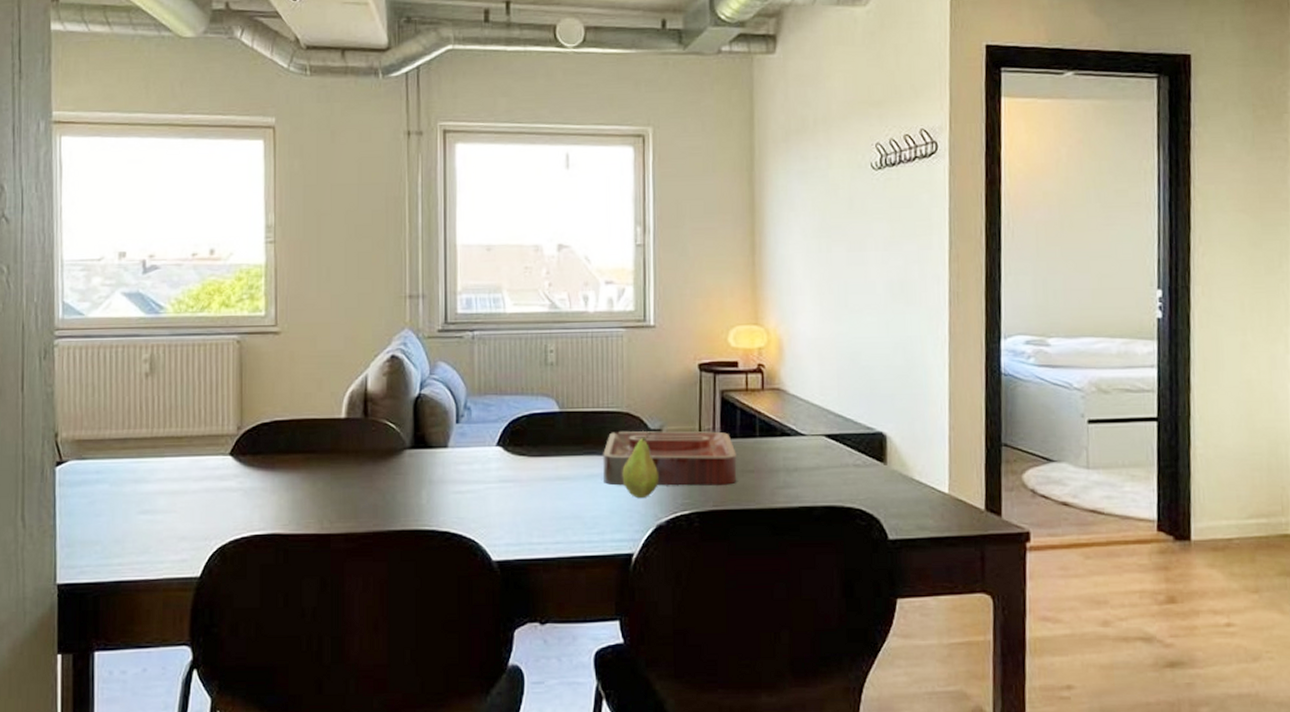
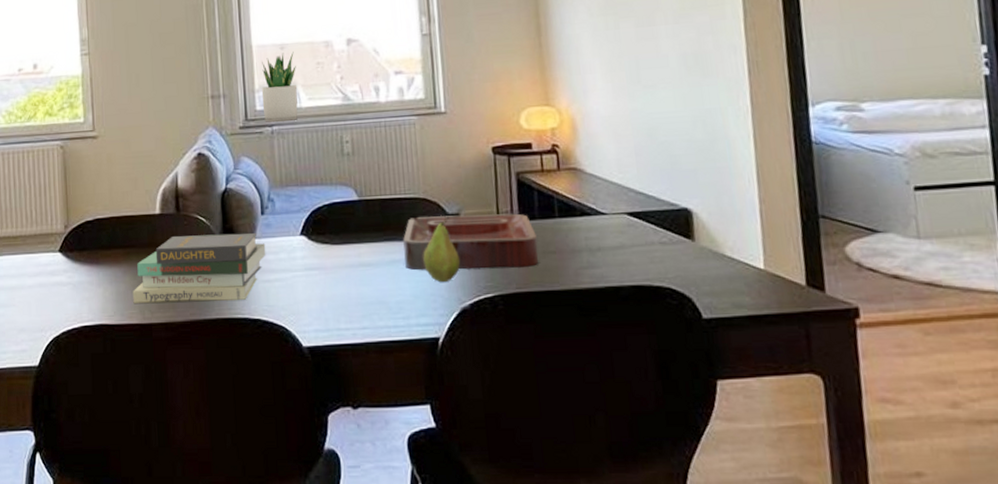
books: none [311,441,459,513] -> present [133,233,266,304]
planter: none [464,254,503,328] -> present [261,52,298,123]

